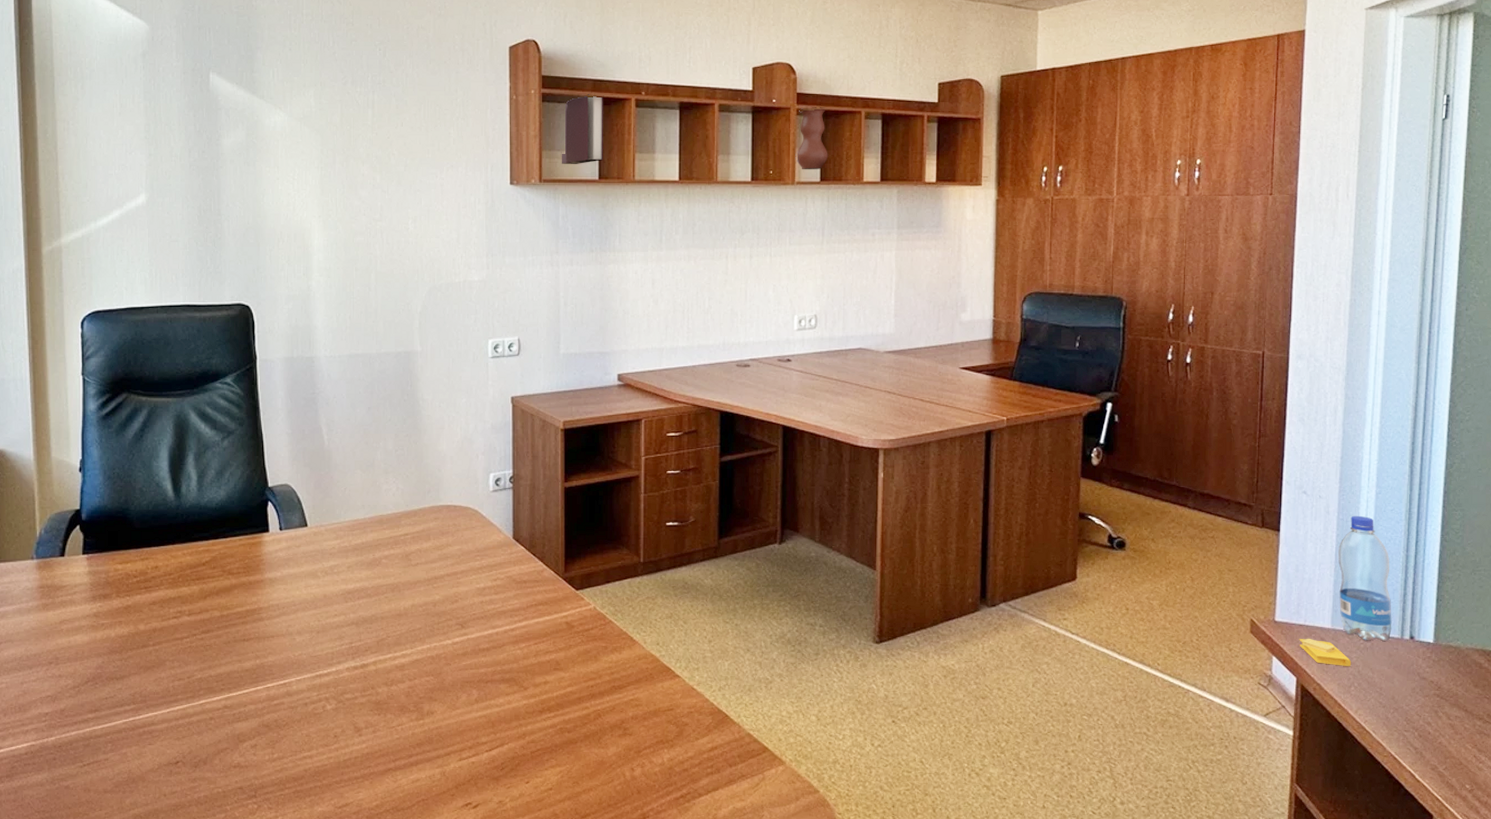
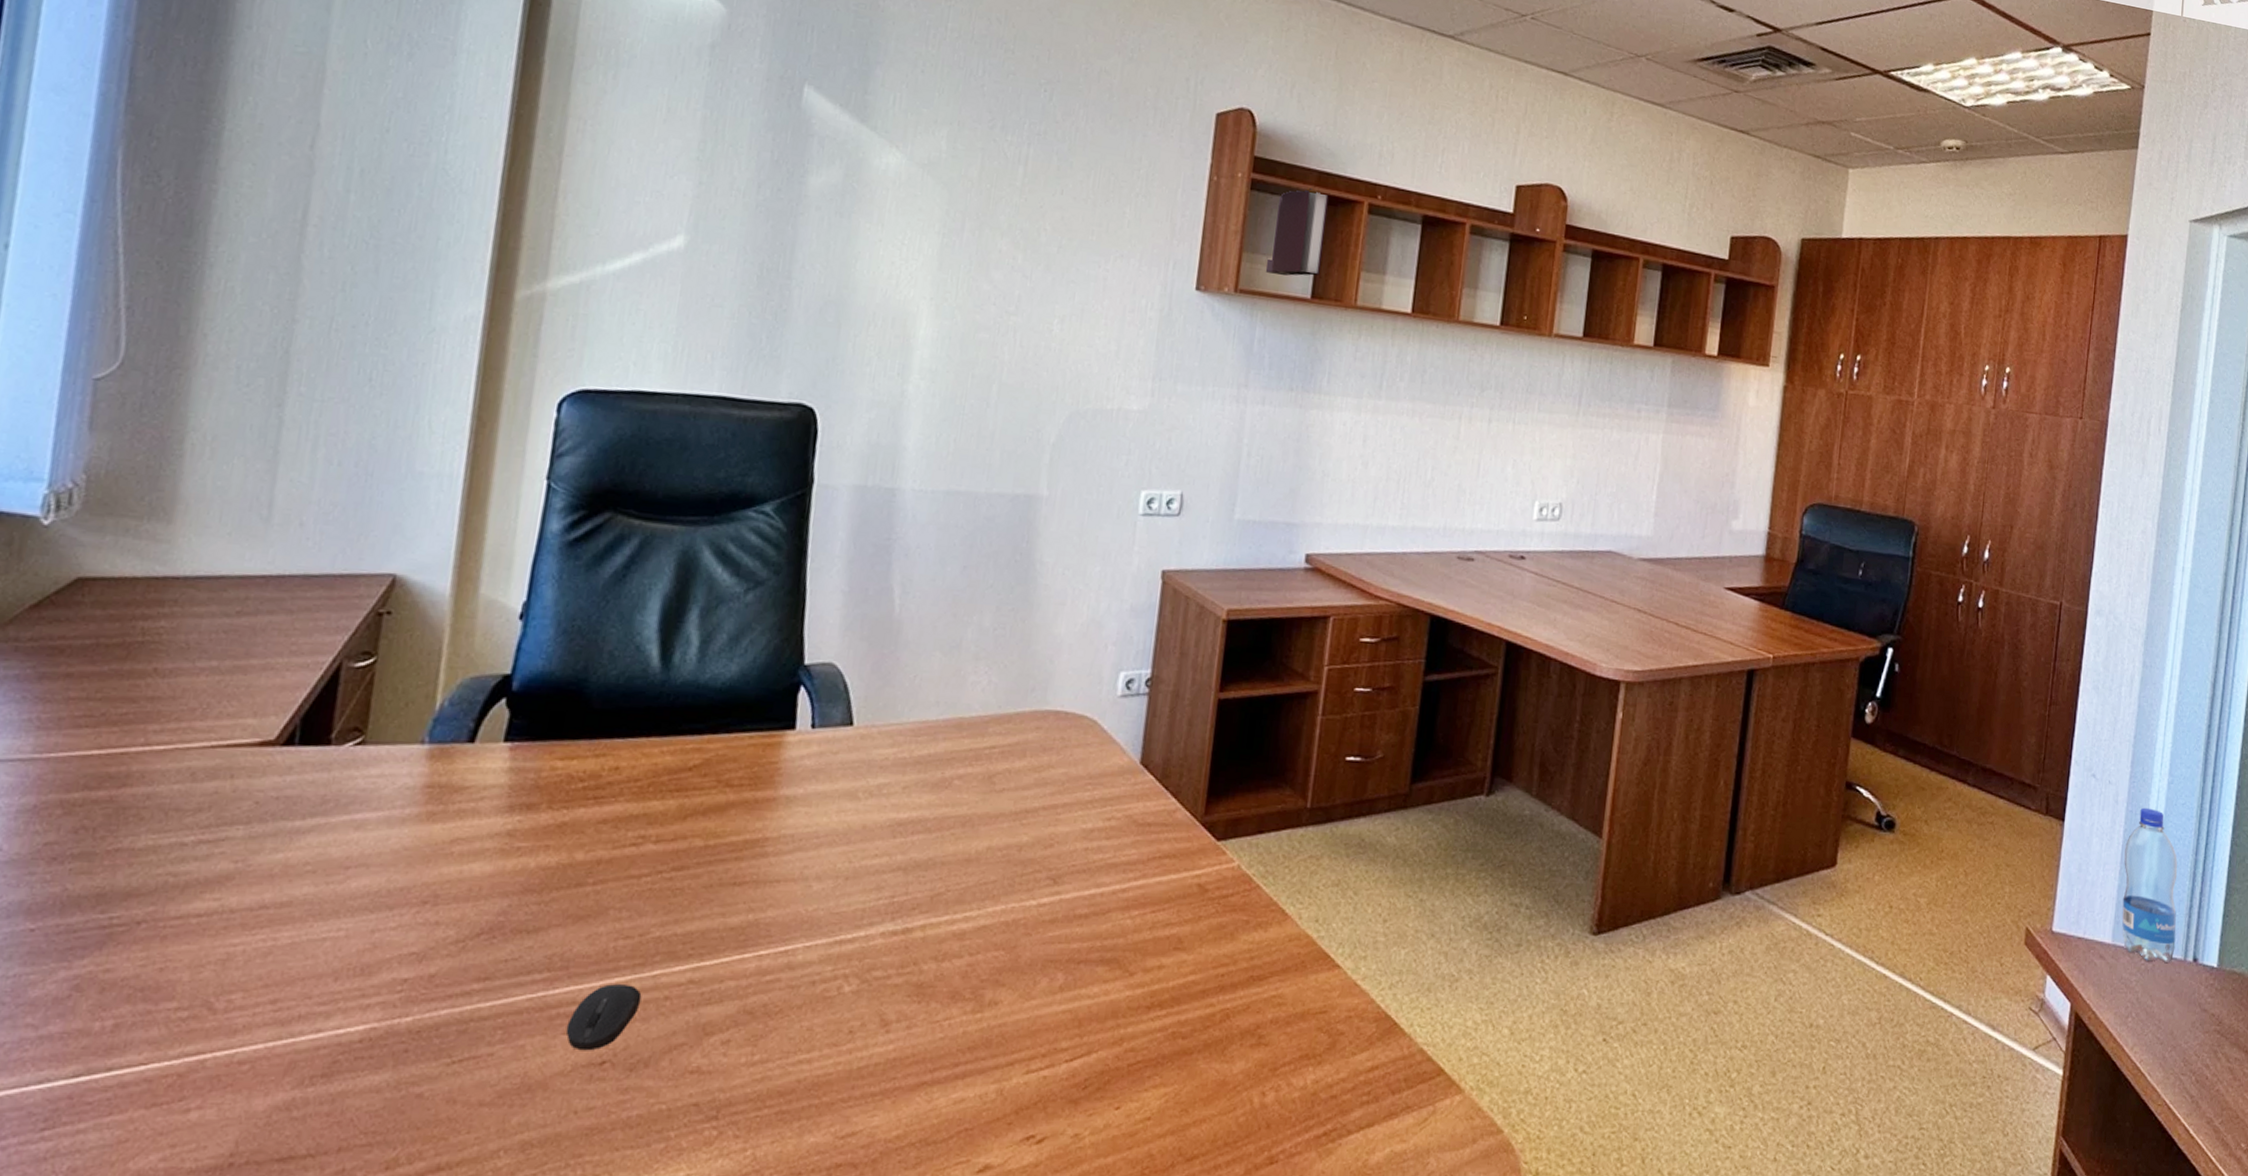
computer mouse: none [150,711,195,755] -> present [565,984,642,1051]
vase: present [795,107,828,170] -> none [1556,244,1600,323]
sticky notes: present [1299,638,1352,666] -> none [2076,954,2131,992]

